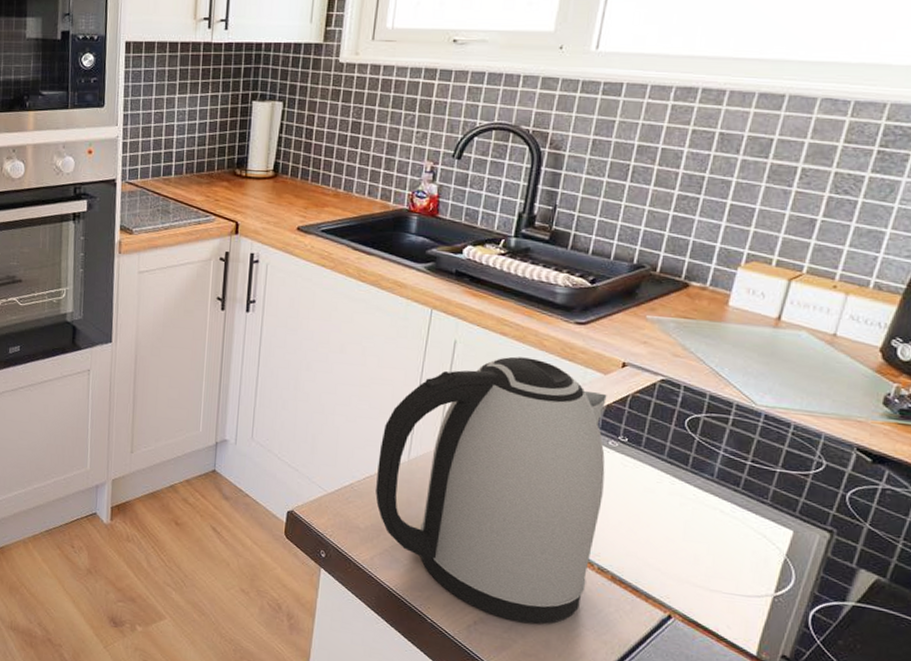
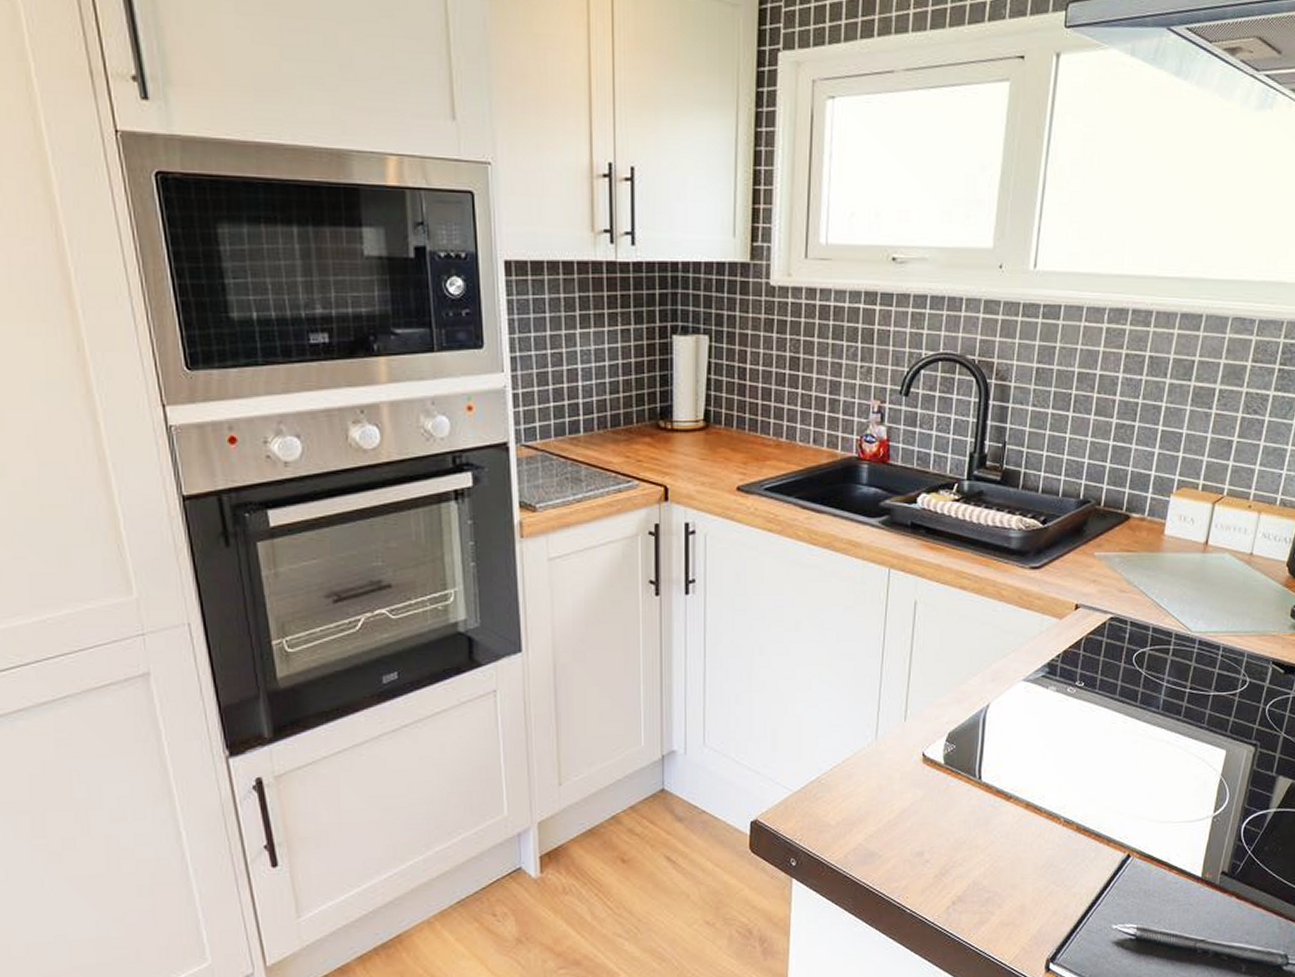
kettle: present [375,356,607,624] -> none [845,611,1065,893]

